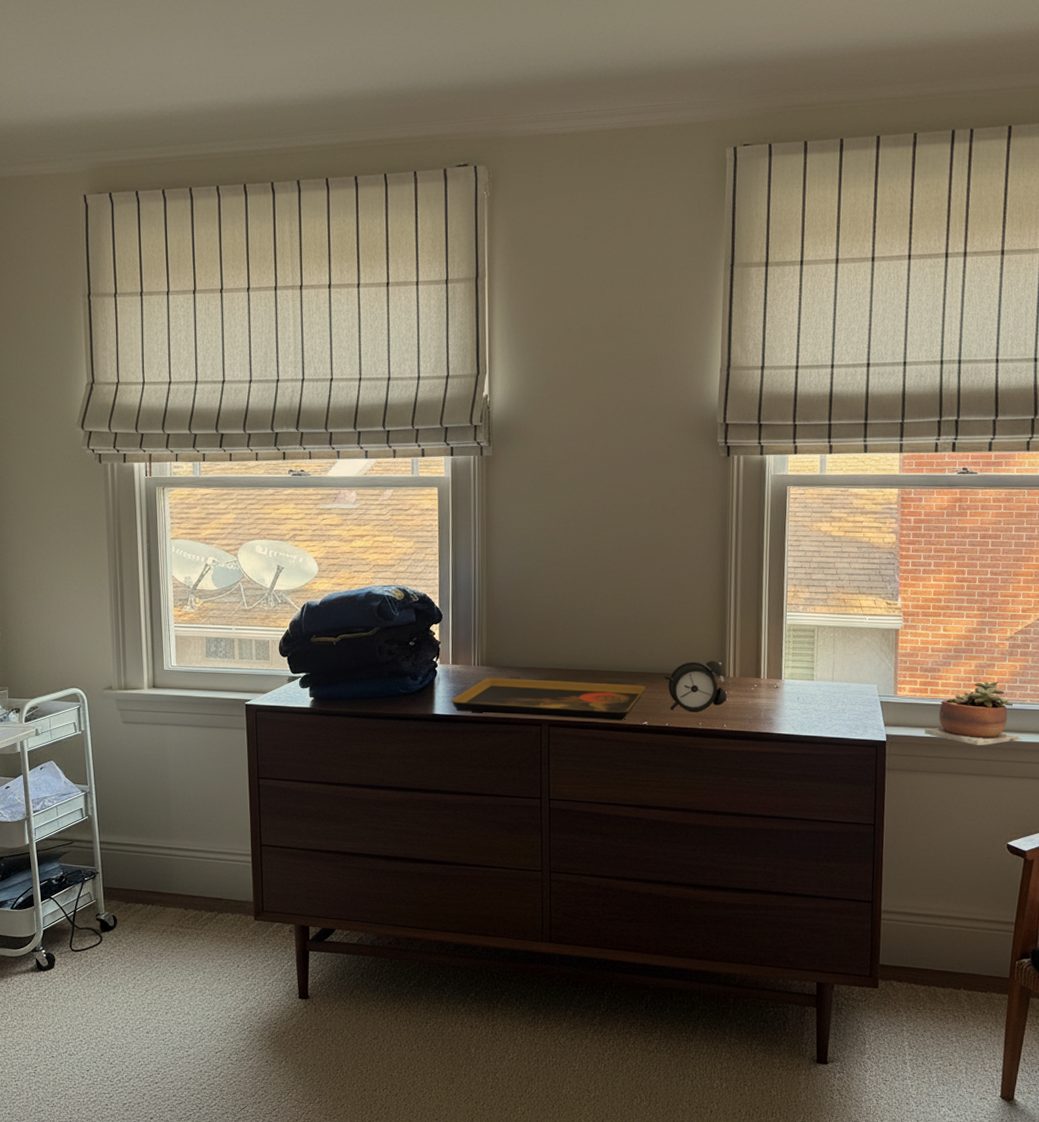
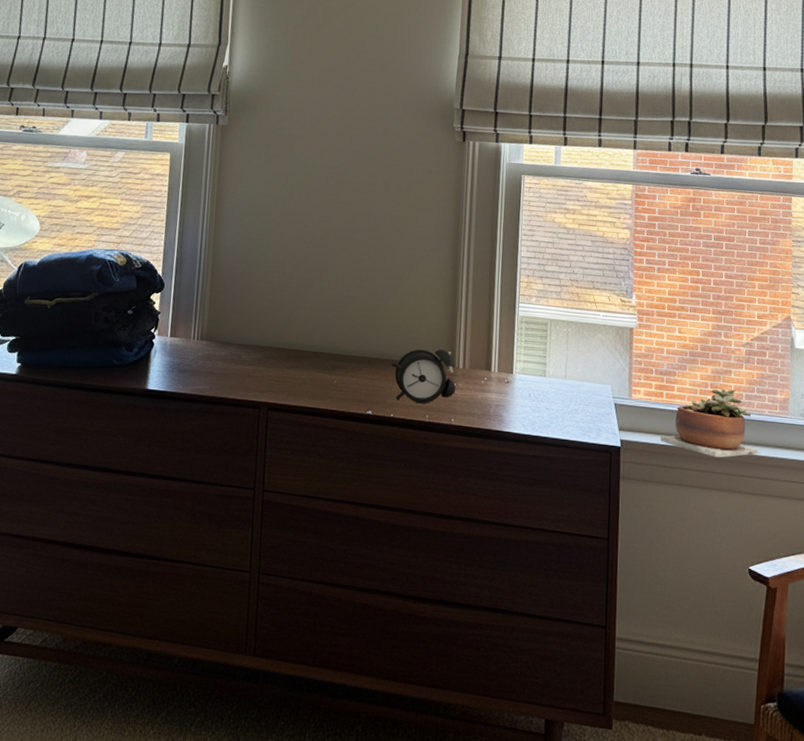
decorative tray: present [451,677,647,721] -> none [166,353,373,408]

